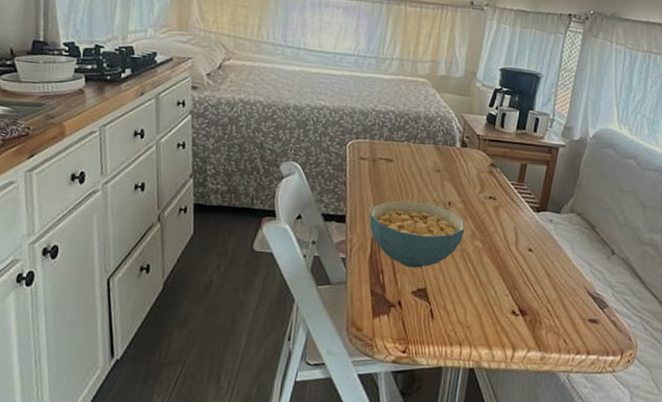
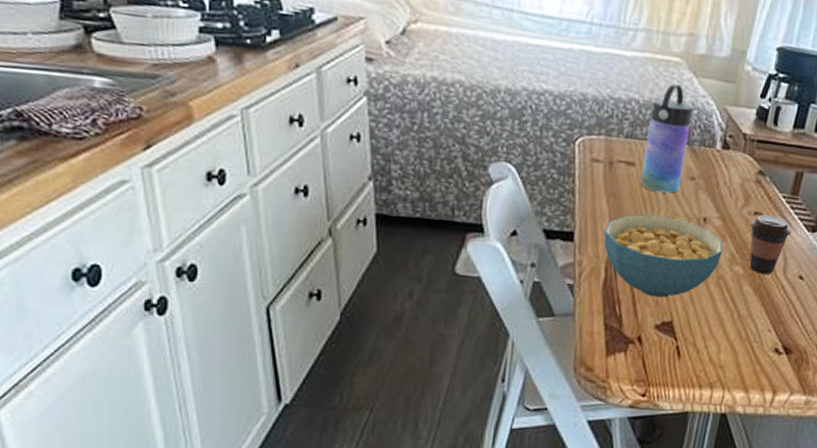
water bottle: none [397,98,437,183] -> present [640,83,694,193]
coffee cup: none [486,198,521,248] -> present [749,214,792,274]

